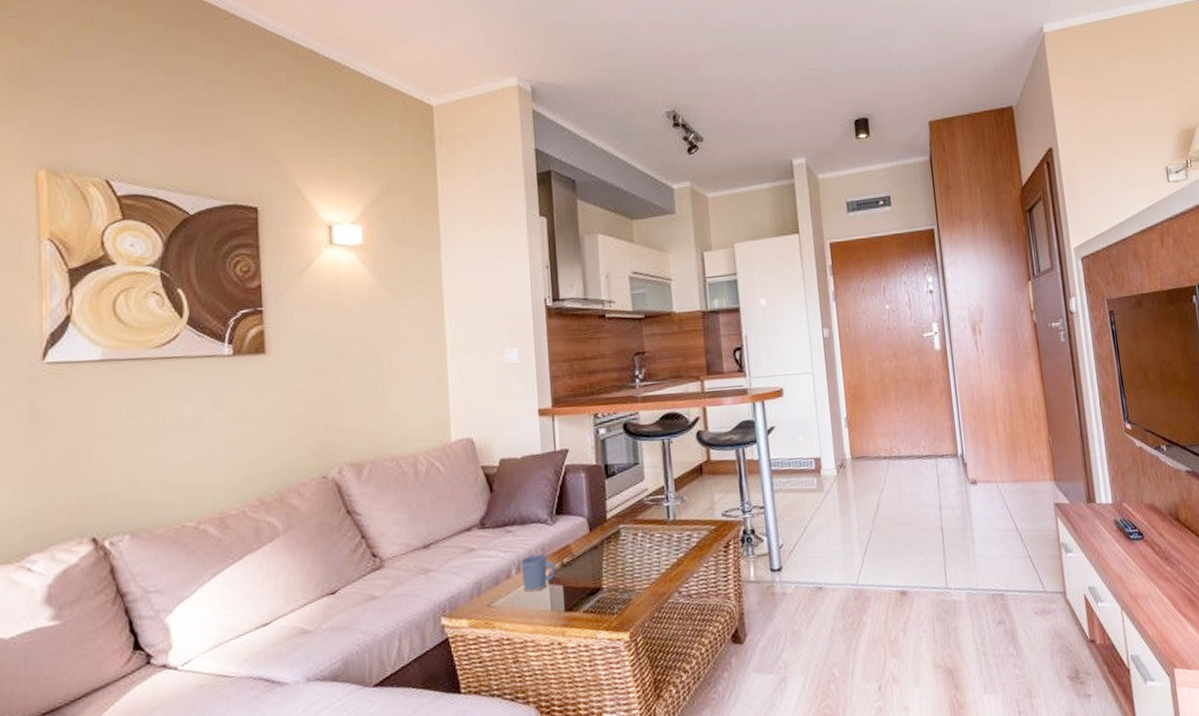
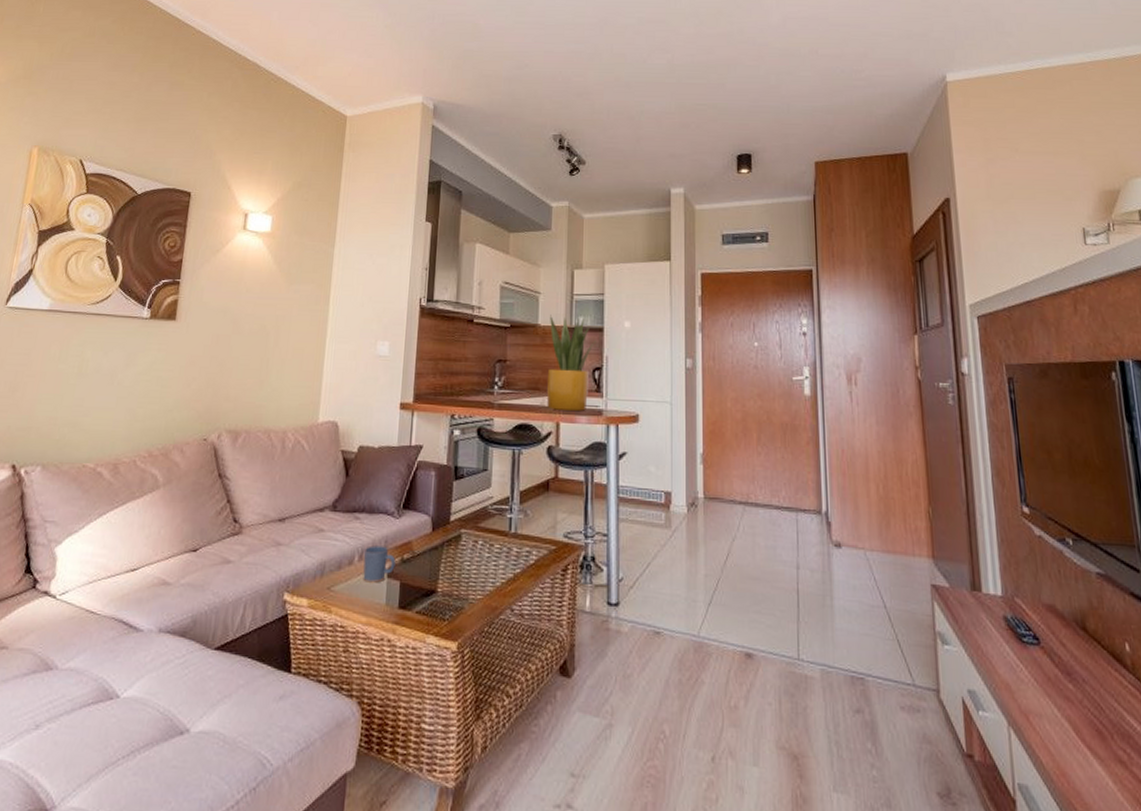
planter: none [684,300,734,396] -> present [546,315,596,411]

